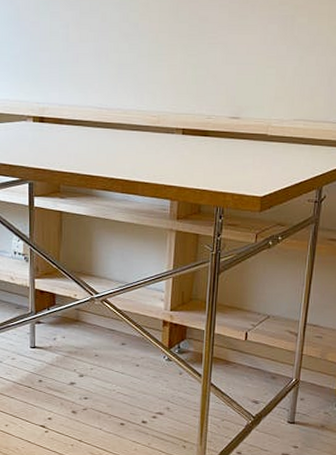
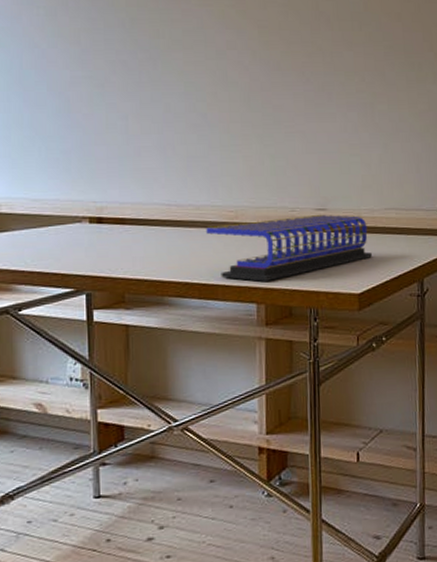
keyboard: none [131,122,277,181] -> present [206,214,372,282]

